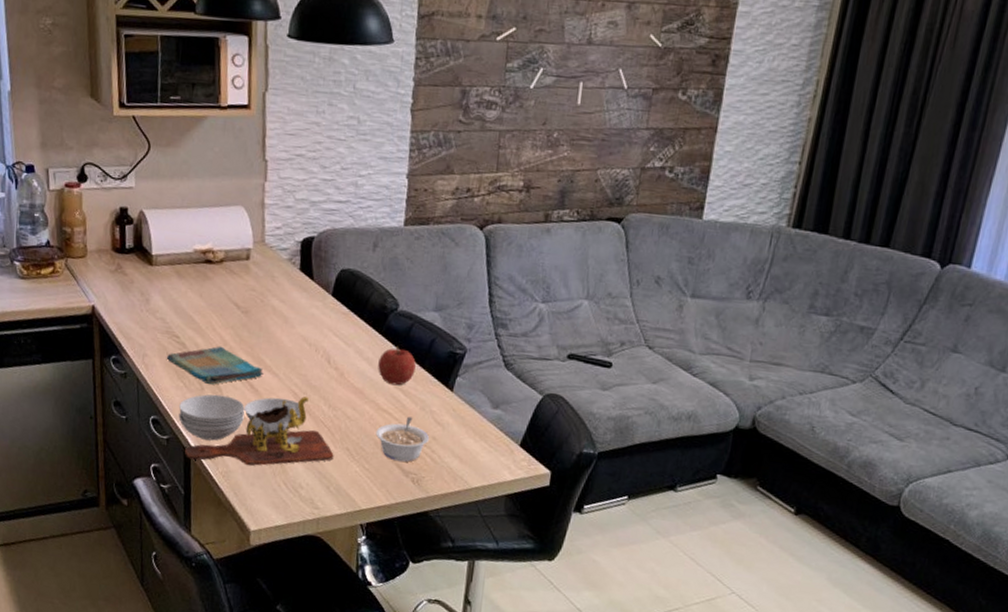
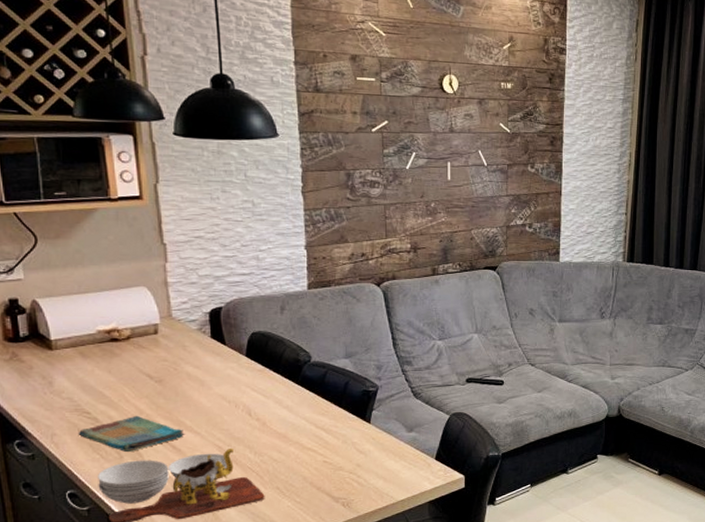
legume: present [375,416,430,462] -> none [303,450,355,490]
fruit: present [378,346,416,386] -> none [298,392,333,426]

